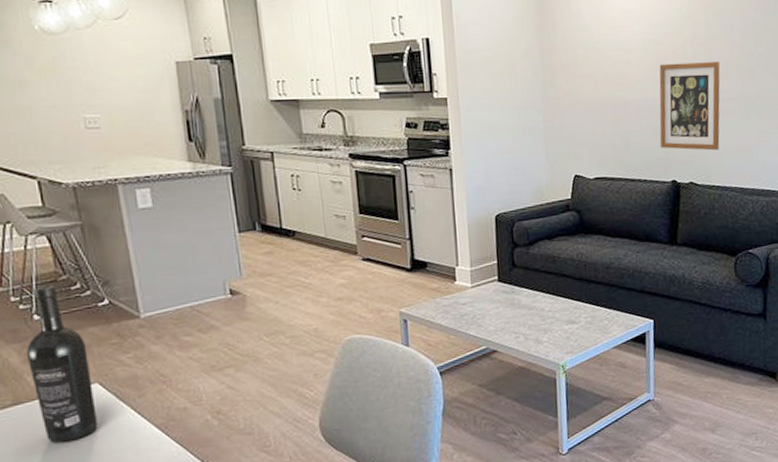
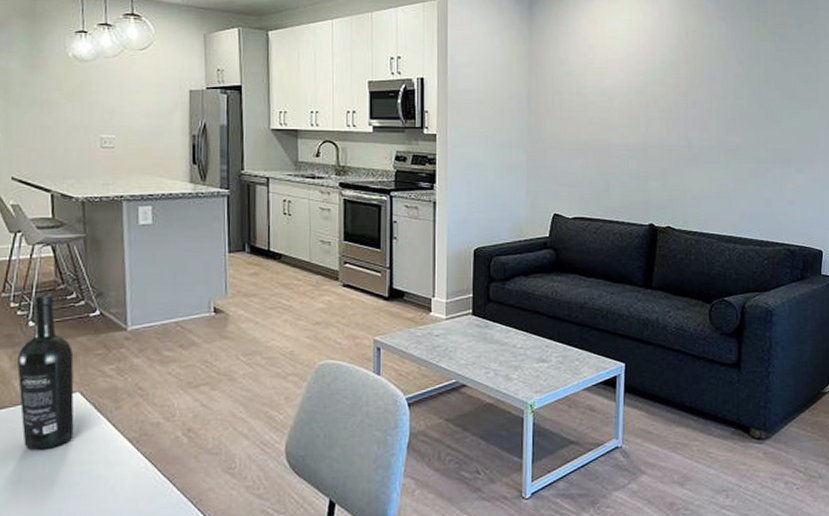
wall art: present [659,61,721,151] -> none [639,110,701,197]

